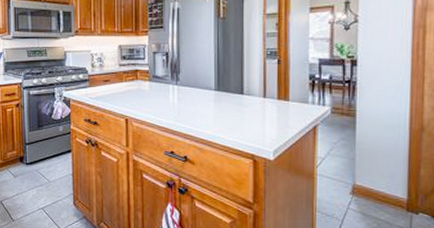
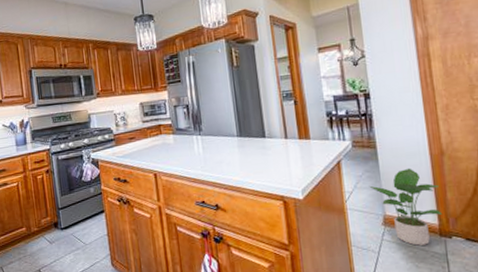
potted plant: none [342,140,415,218] -> present [369,168,443,246]

